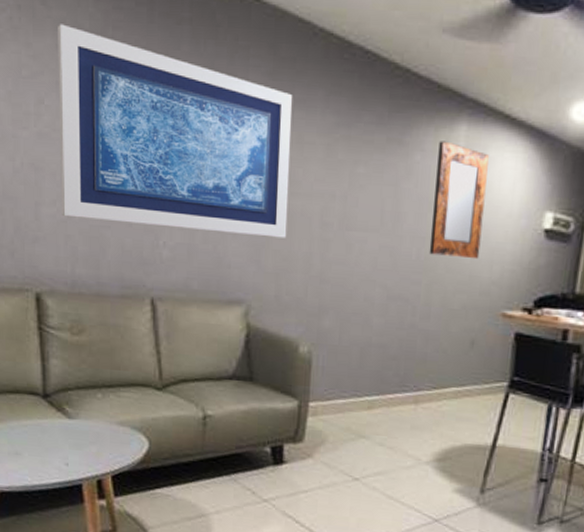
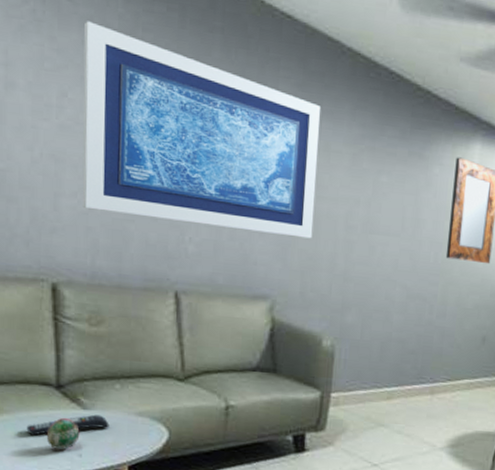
remote control: none [17,424,93,445] -> present [26,414,109,436]
decorative egg: none [35,426,66,459] -> present [46,417,80,451]

